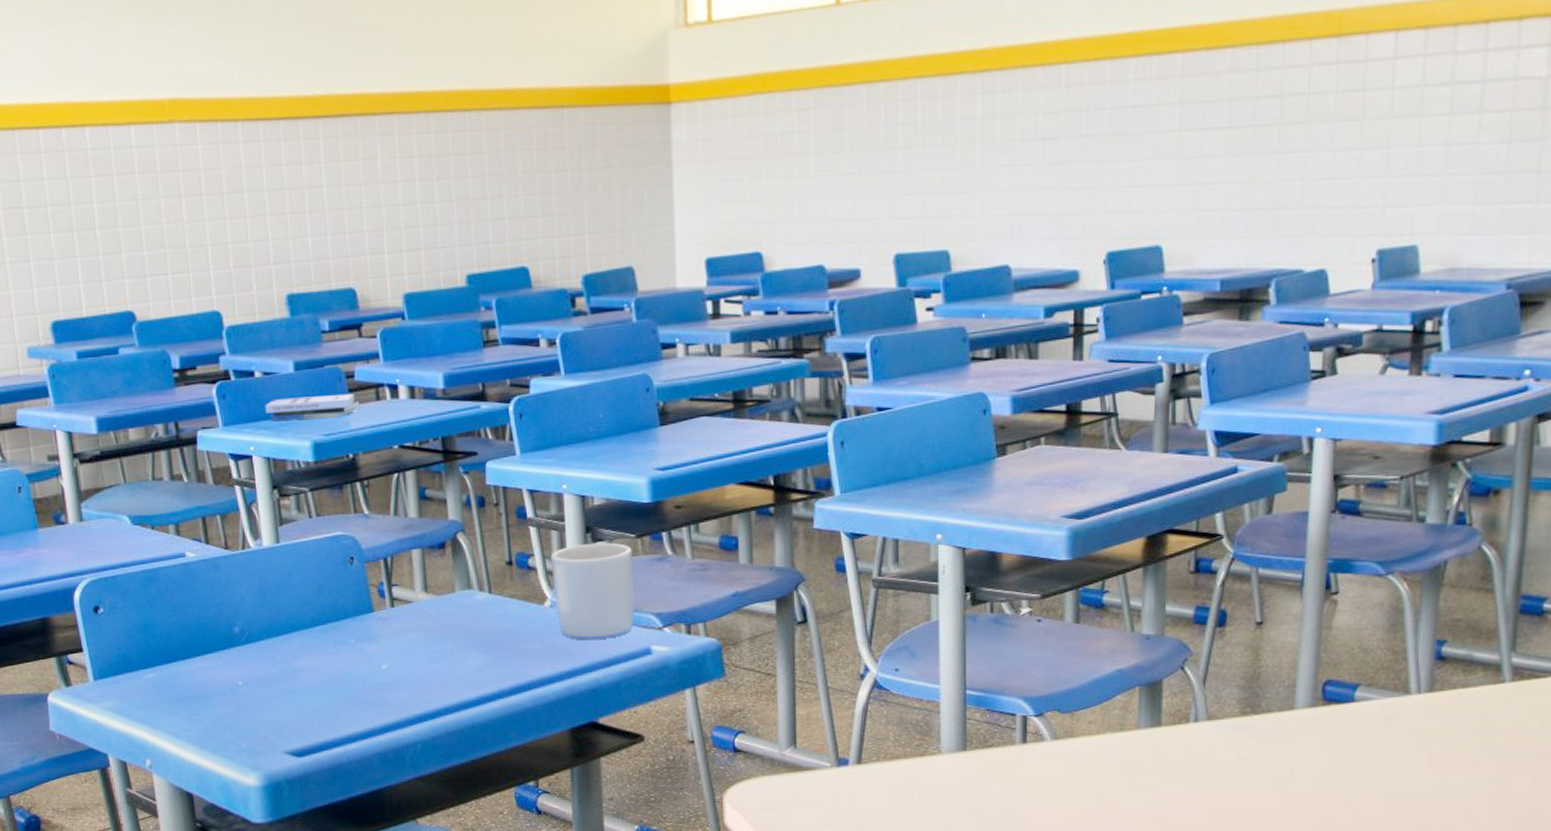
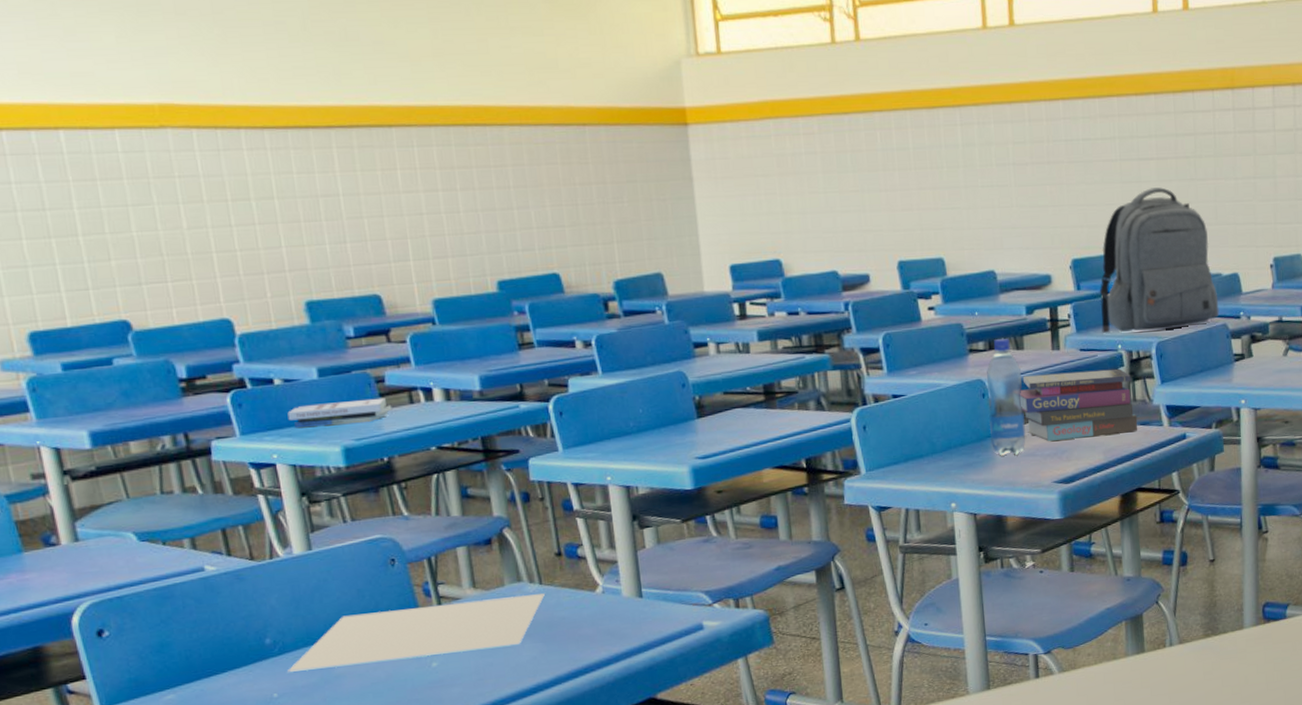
paper sheet: none [252,603,493,662] -> present [287,593,545,672]
mug: present [550,542,635,640] -> none [599,528,685,622]
bottle: none [988,346,1033,483] -> present [987,339,1026,456]
books: none [1029,384,1175,469] -> present [1020,368,1138,442]
backpack: none [1138,163,1296,341] -> present [1099,187,1220,333]

